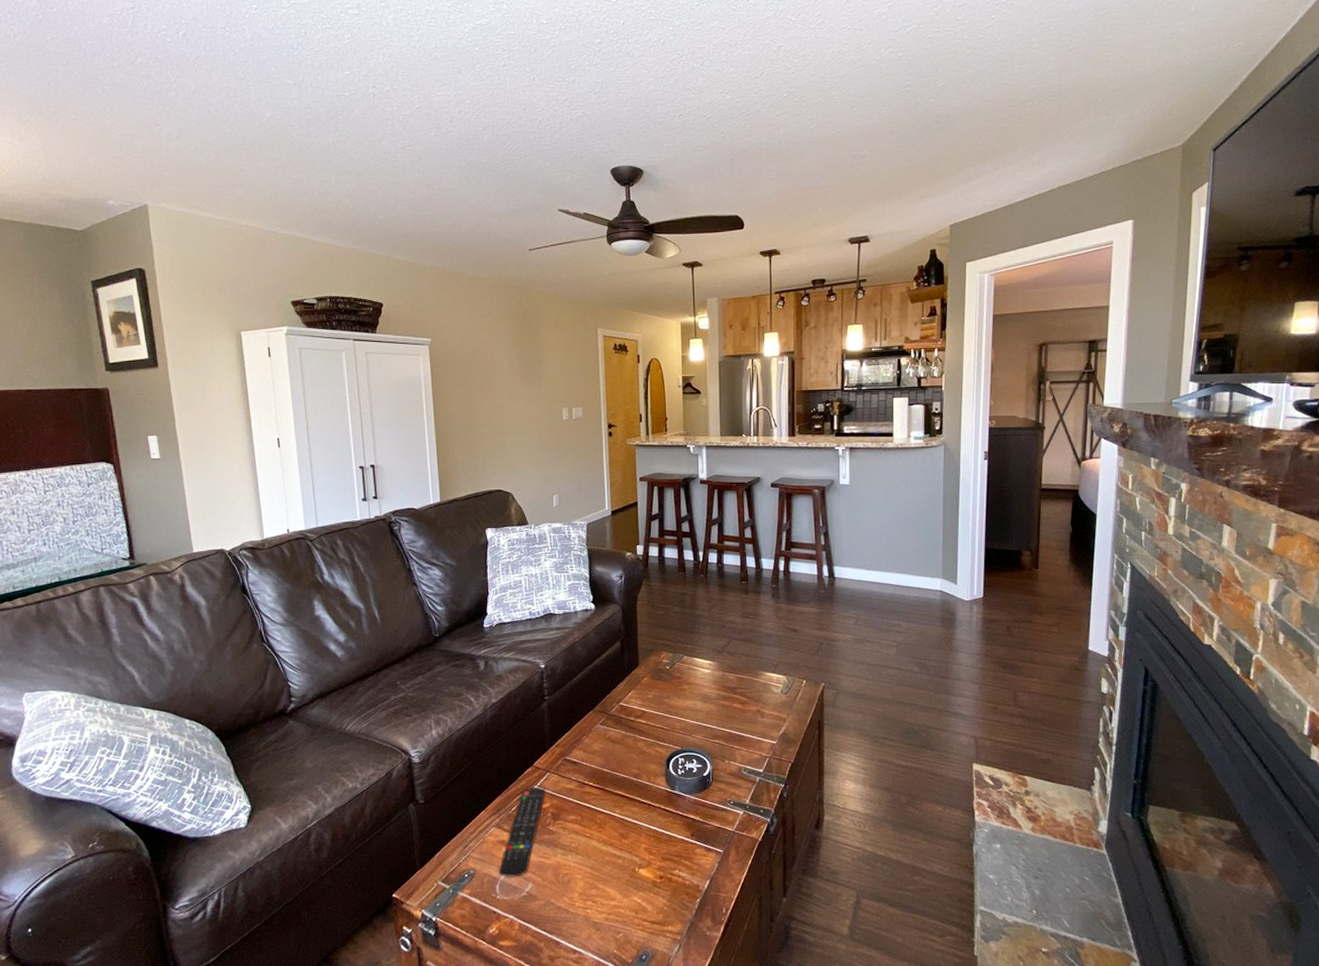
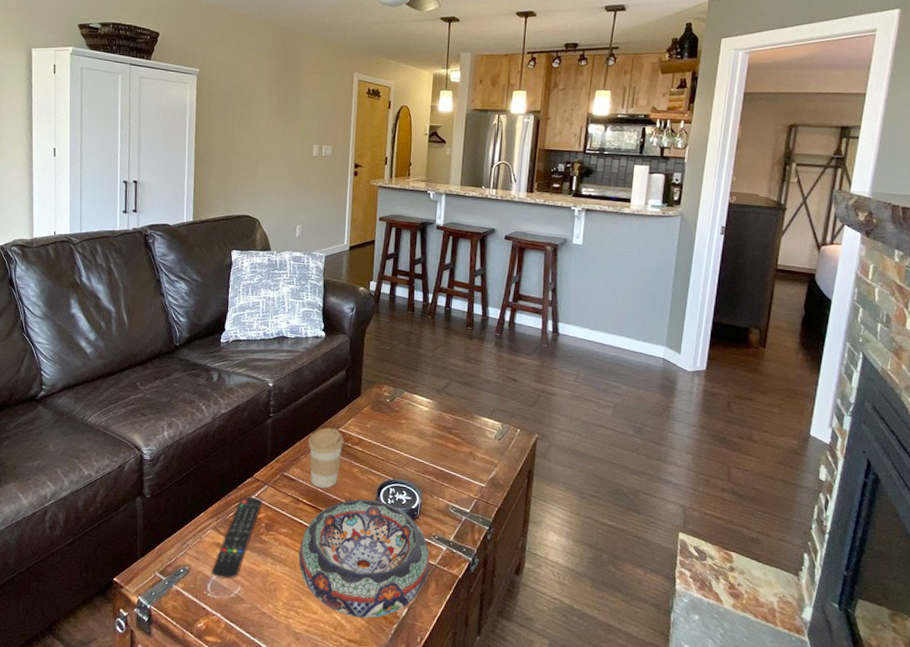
coffee cup: none [589,704,626,768] -> present [308,428,344,489]
decorative bowl: none [590,773,728,897] -> present [298,499,430,618]

